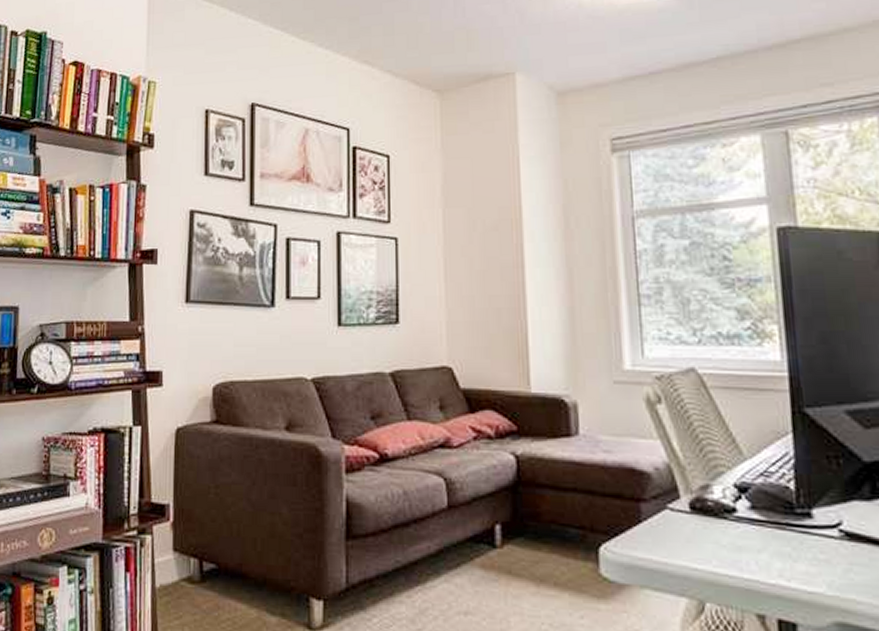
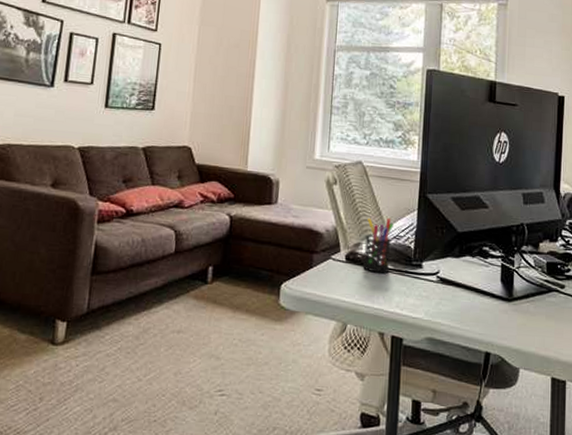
pen holder: none [715,446,761,528] -> present [363,217,393,274]

